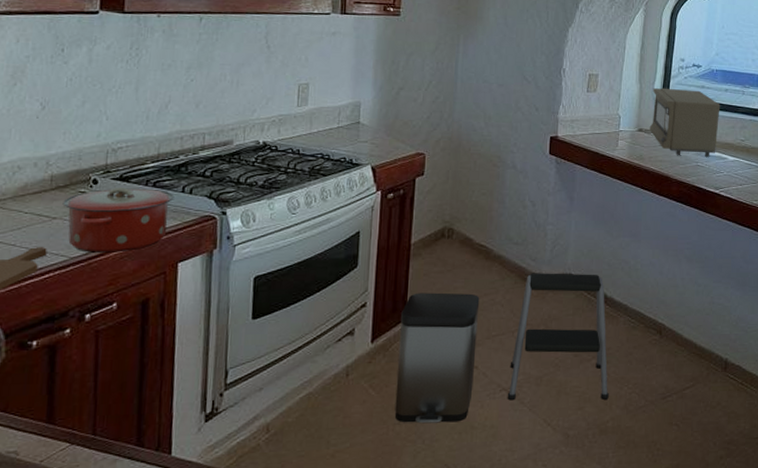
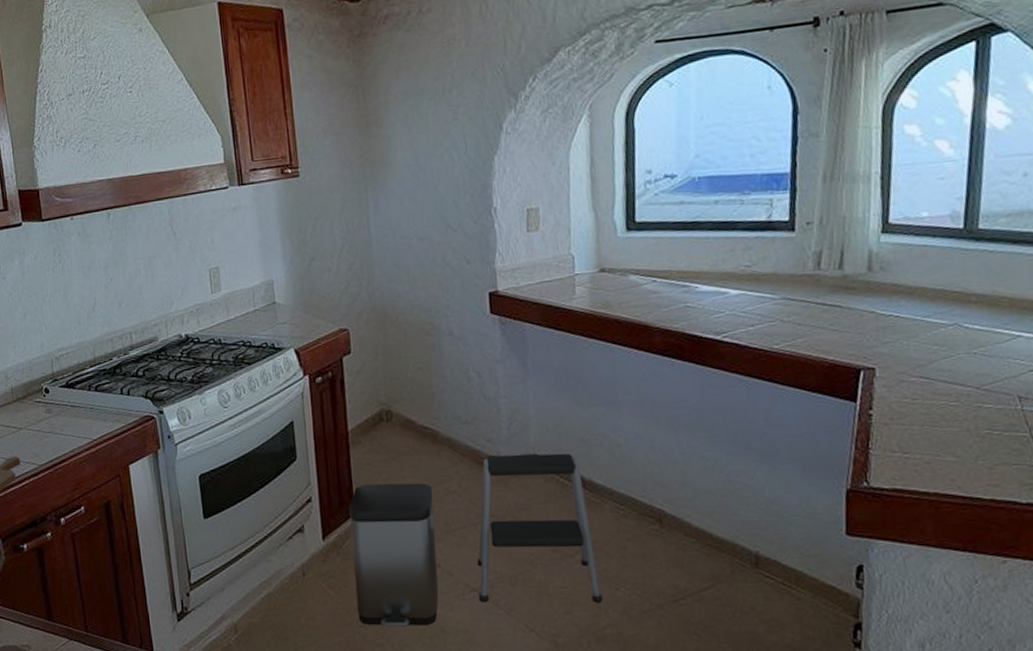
casserole: present [62,188,174,253] -> none [24,393,115,460]
microwave: present [649,88,720,157] -> none [612,208,711,296]

